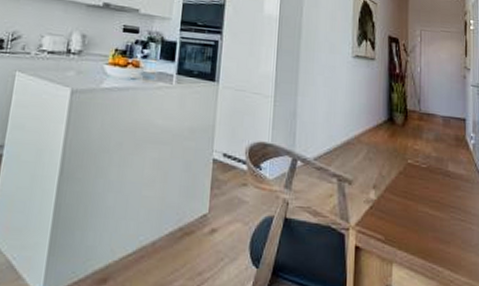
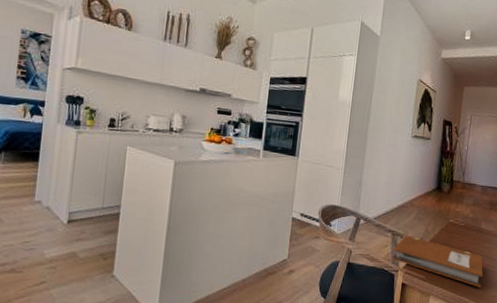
notebook: none [341,181,461,251] -> present [392,235,487,287]

